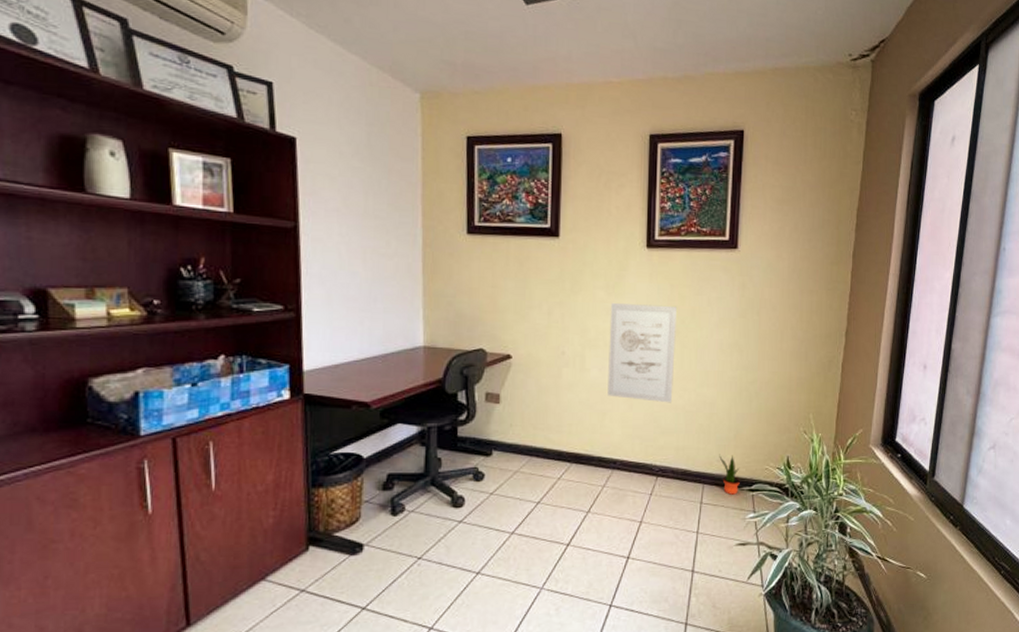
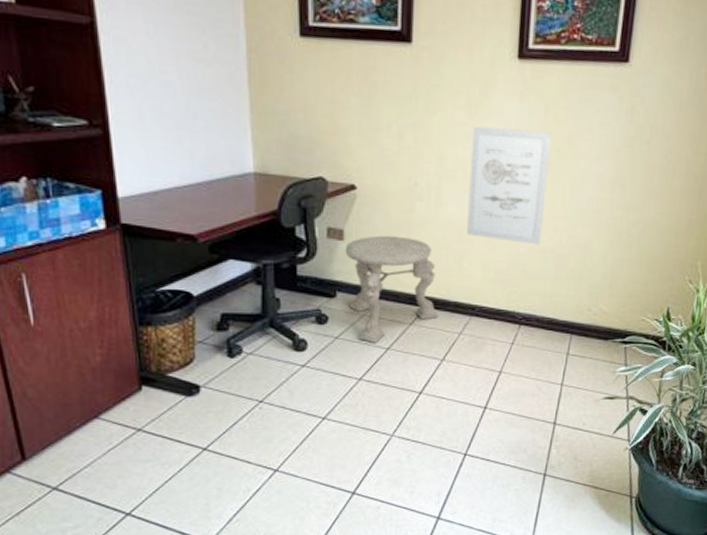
side table: none [500,398,585,498] -> present [345,235,440,343]
potted plant: present [719,454,740,495] -> none [590,302,612,346]

